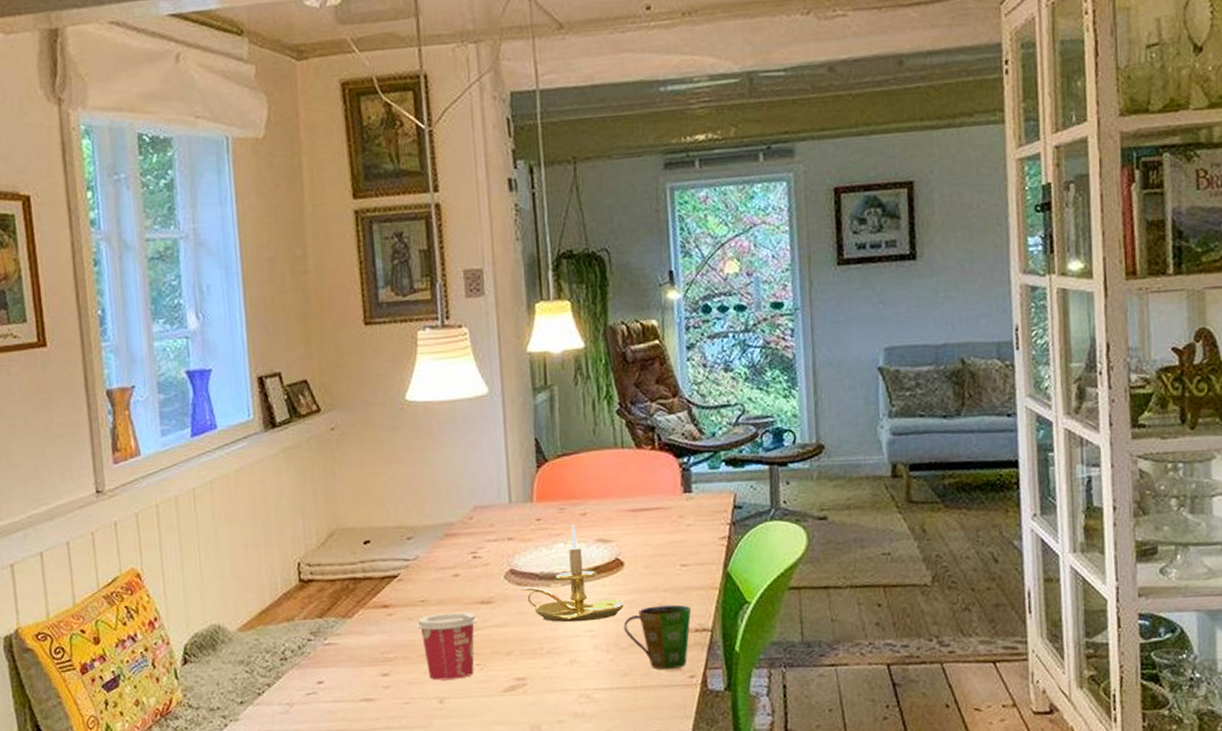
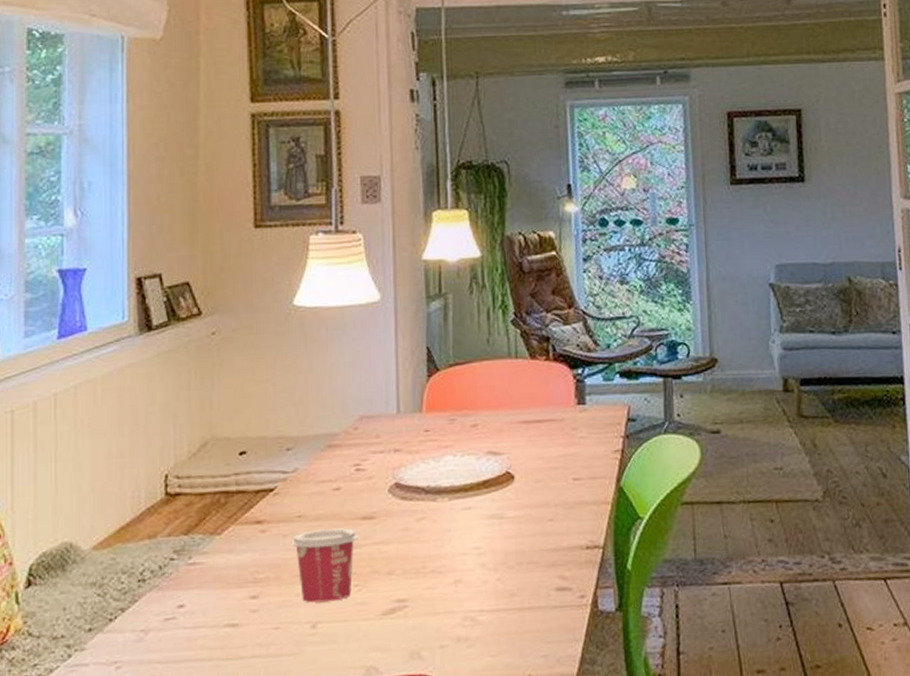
candle holder: present [520,524,624,623] -> none [405,436,514,539]
cup: present [623,604,692,670] -> none [512,520,583,590]

